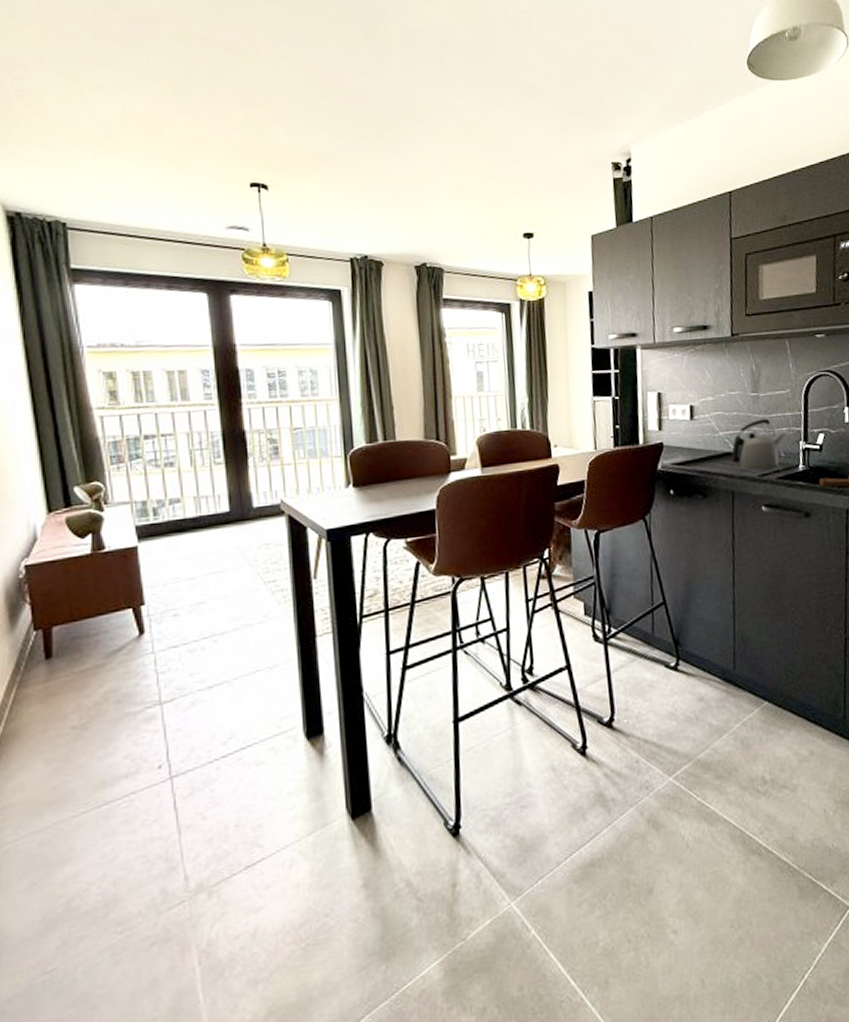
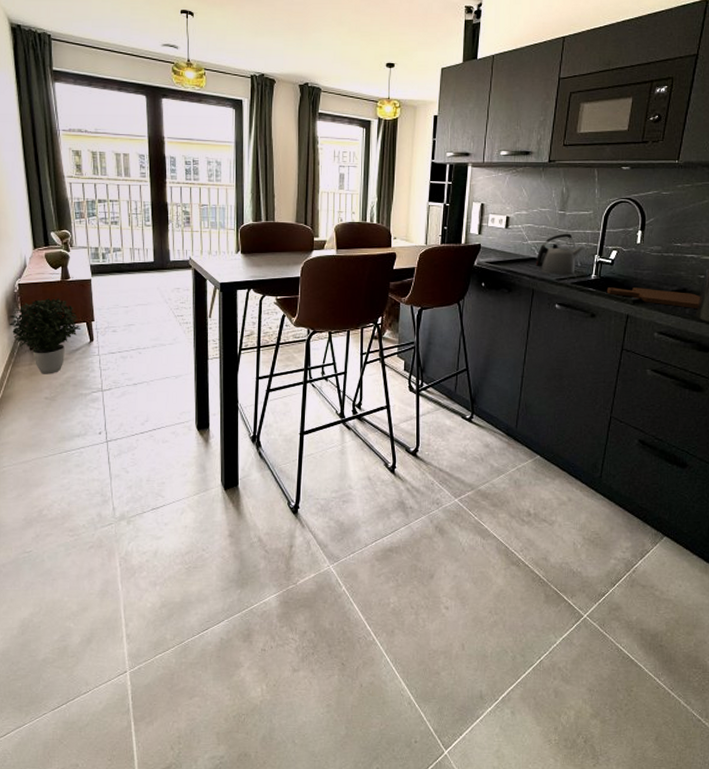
potted plant: none [10,579,125,693] -> present [9,298,81,374]

